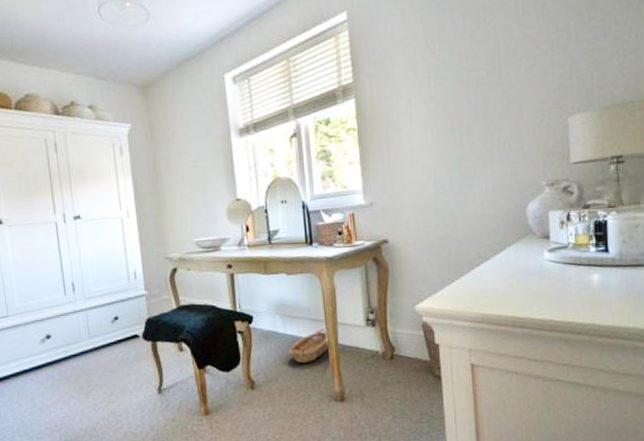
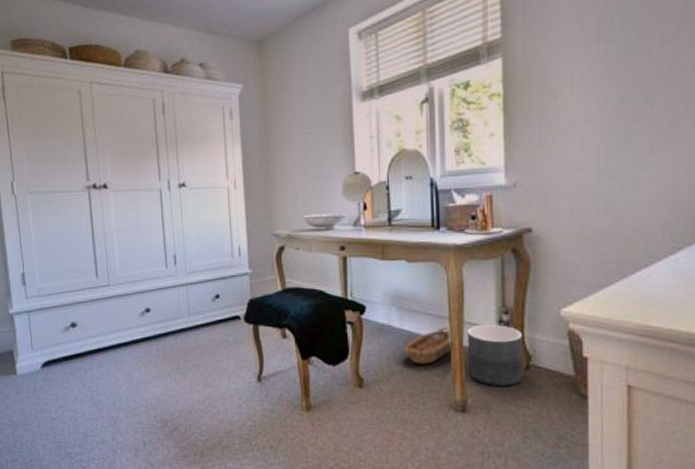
planter: none [341,323,389,376] -> present [467,324,523,386]

